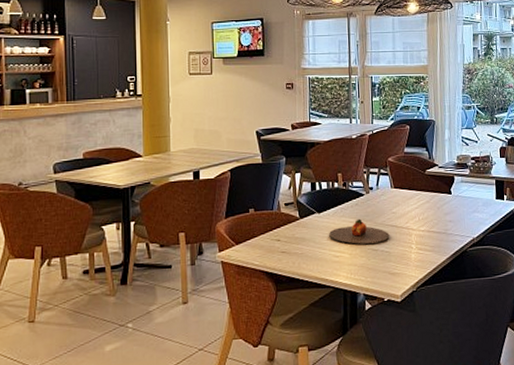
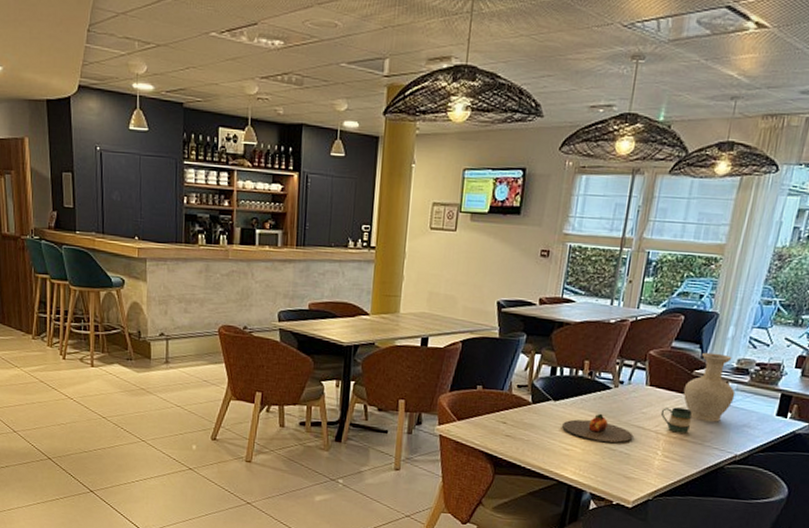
mug: none [407,203,434,227] -> present [660,407,692,435]
vase: none [421,153,462,213] -> present [683,352,736,422]

